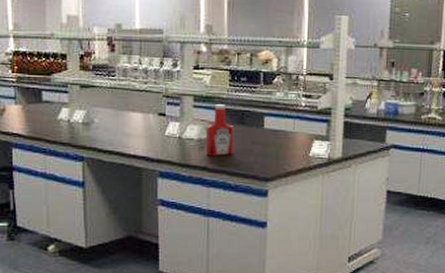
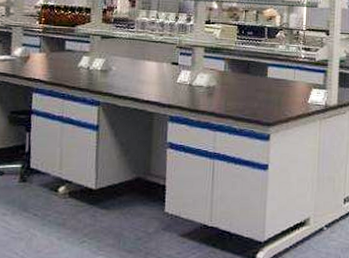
ketchup bottle: present [205,104,234,156] -> none [214,55,240,102]

